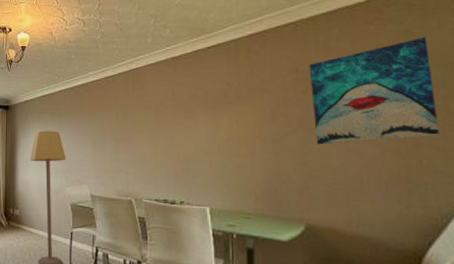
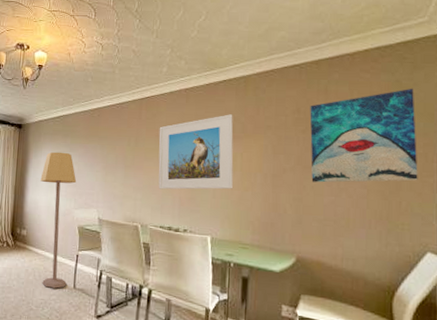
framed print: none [147,80,231,162] -> present [158,114,234,190]

